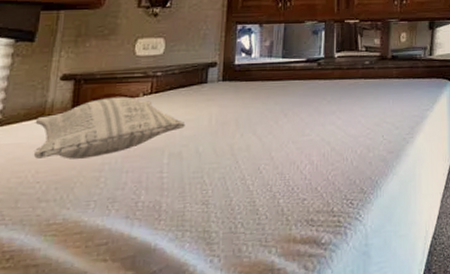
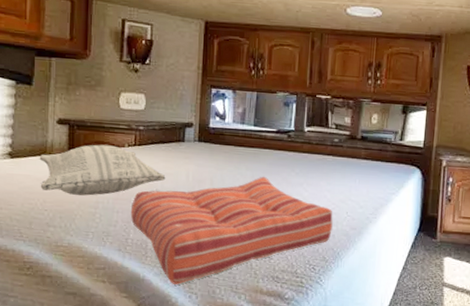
seat cushion: none [142,109,369,249] -> present [130,176,333,285]

